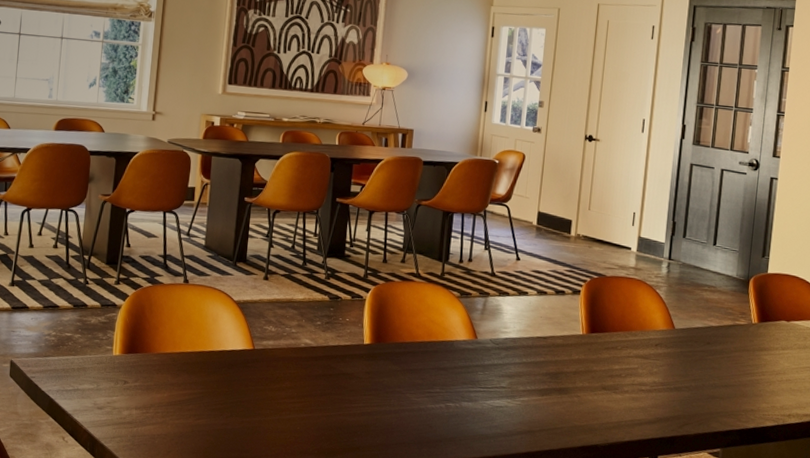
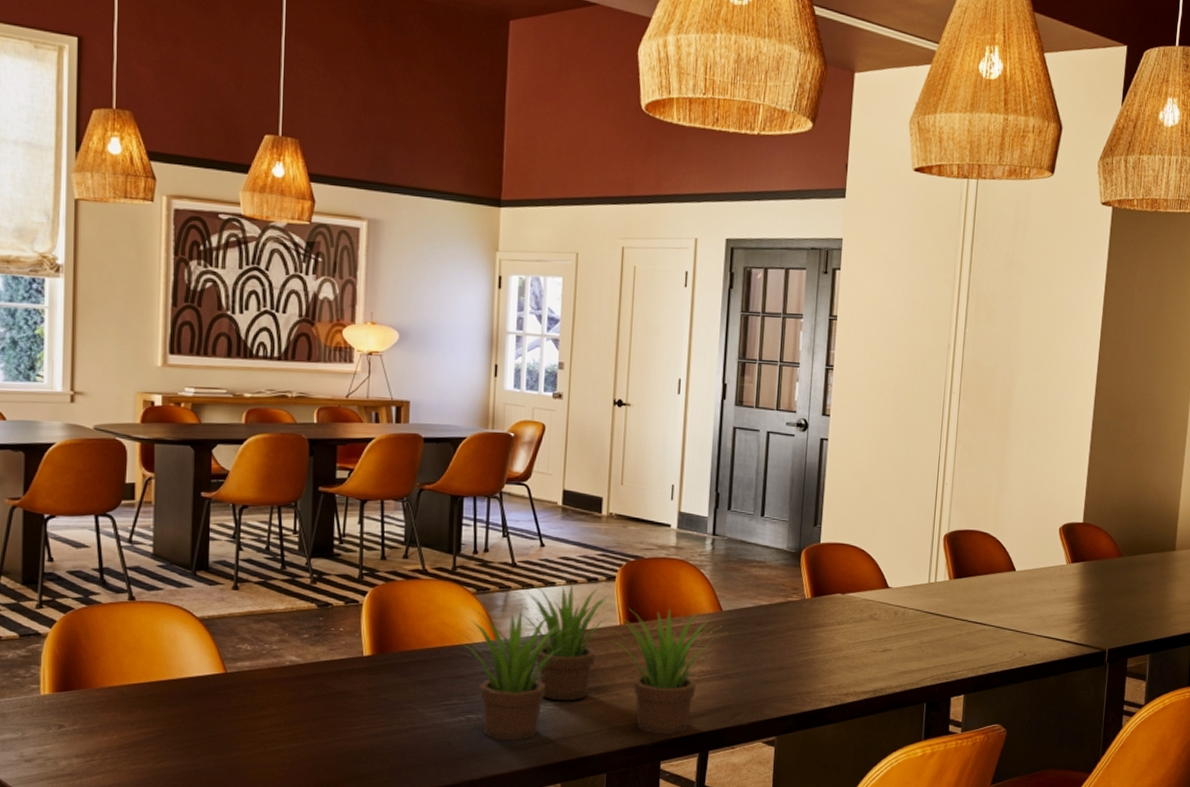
plant: none [442,290,679,438] -> present [457,582,727,741]

